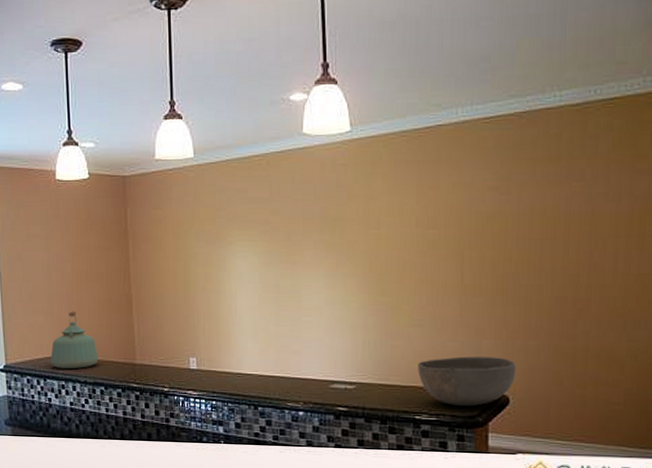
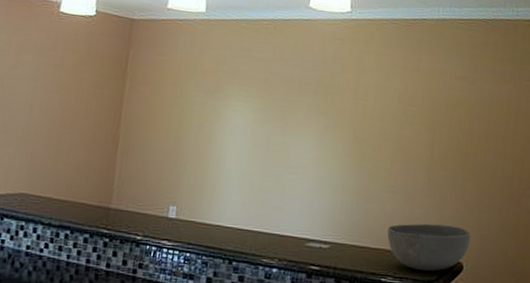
kettle: present [50,311,99,370] -> none [12,146,70,209]

